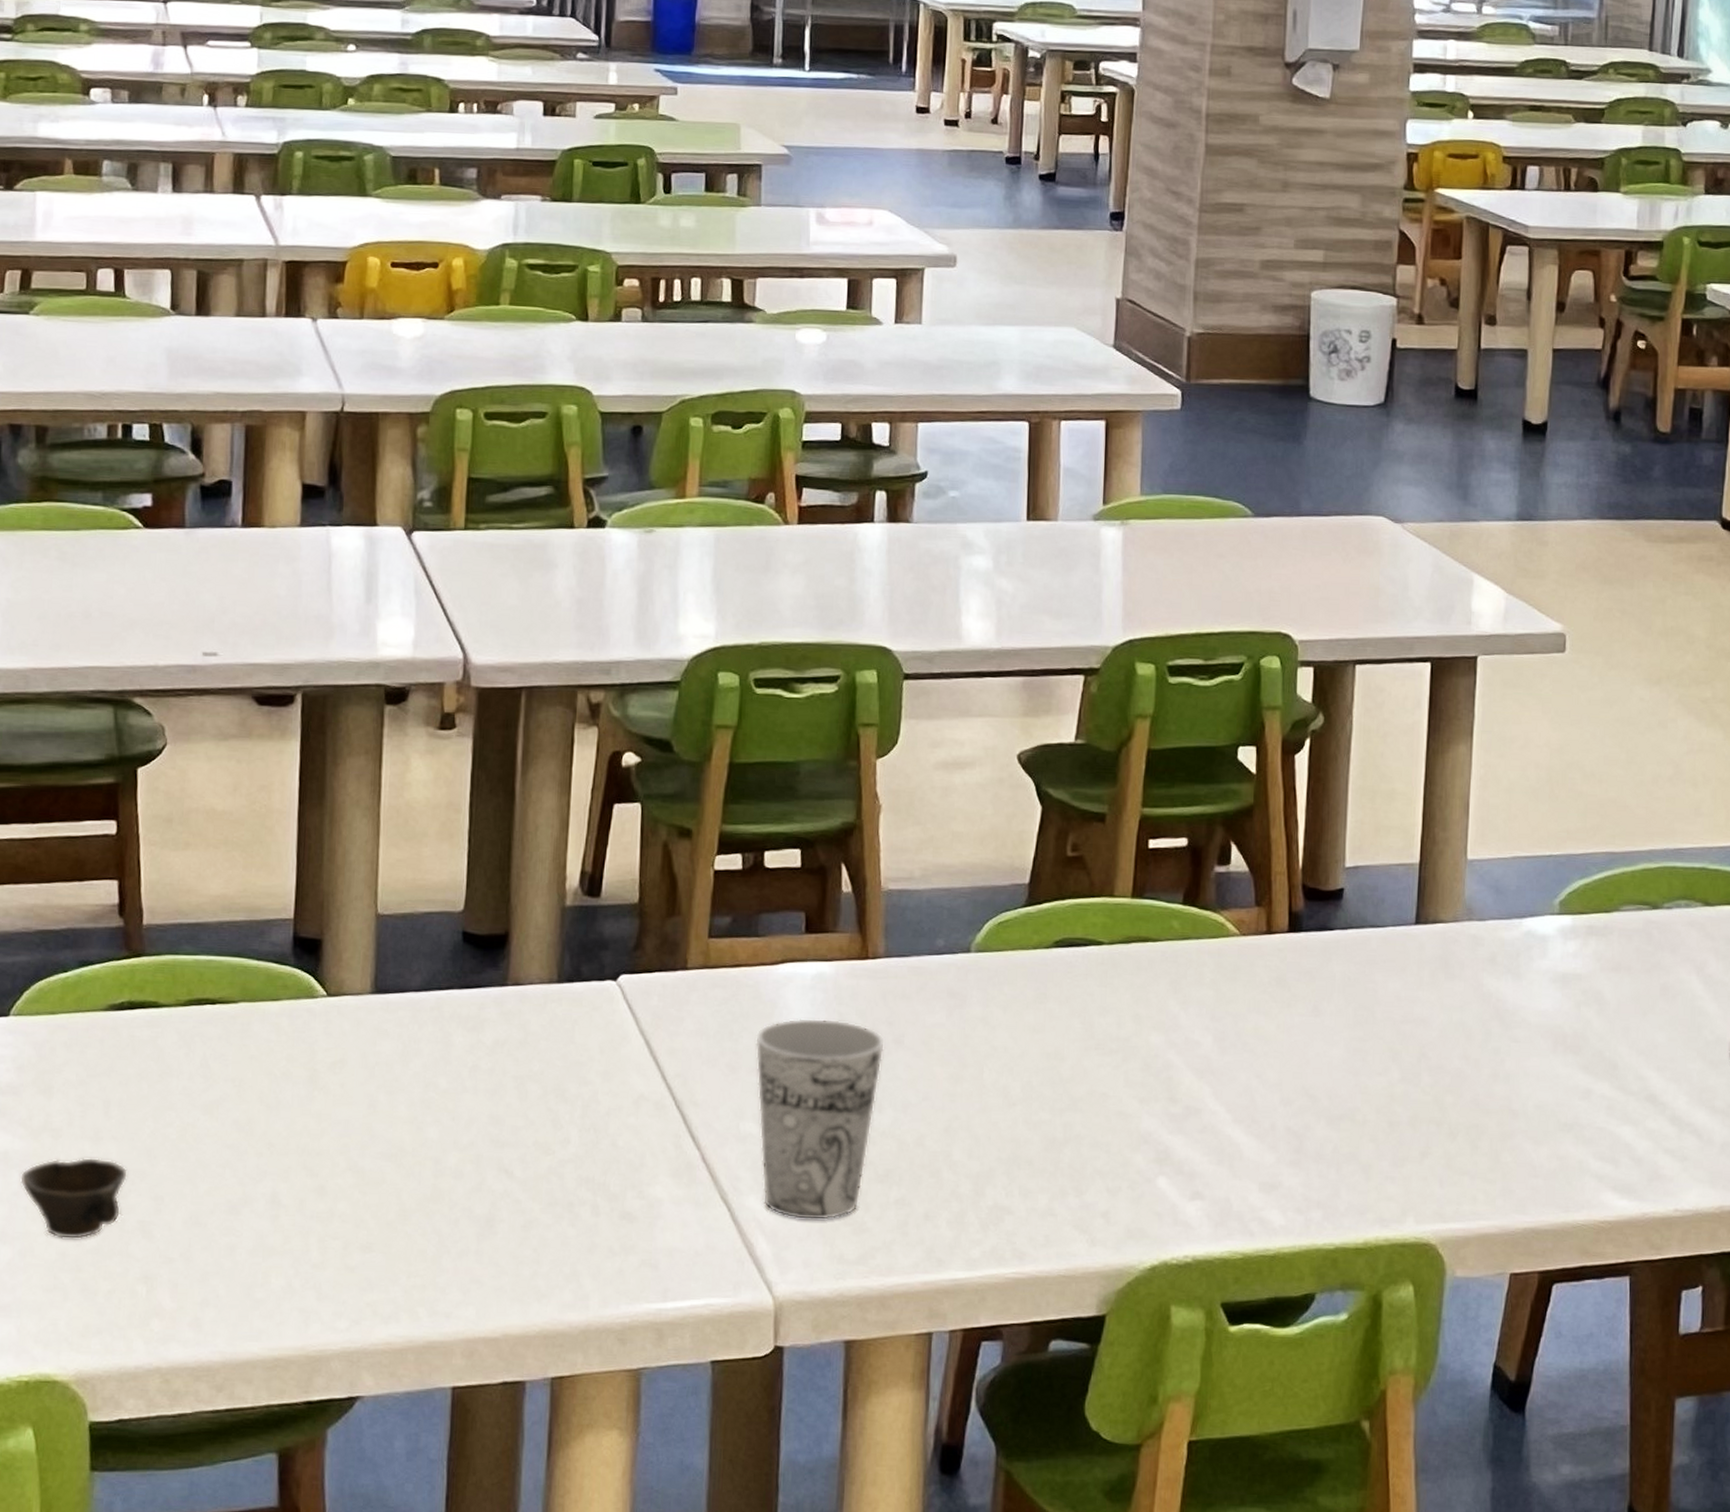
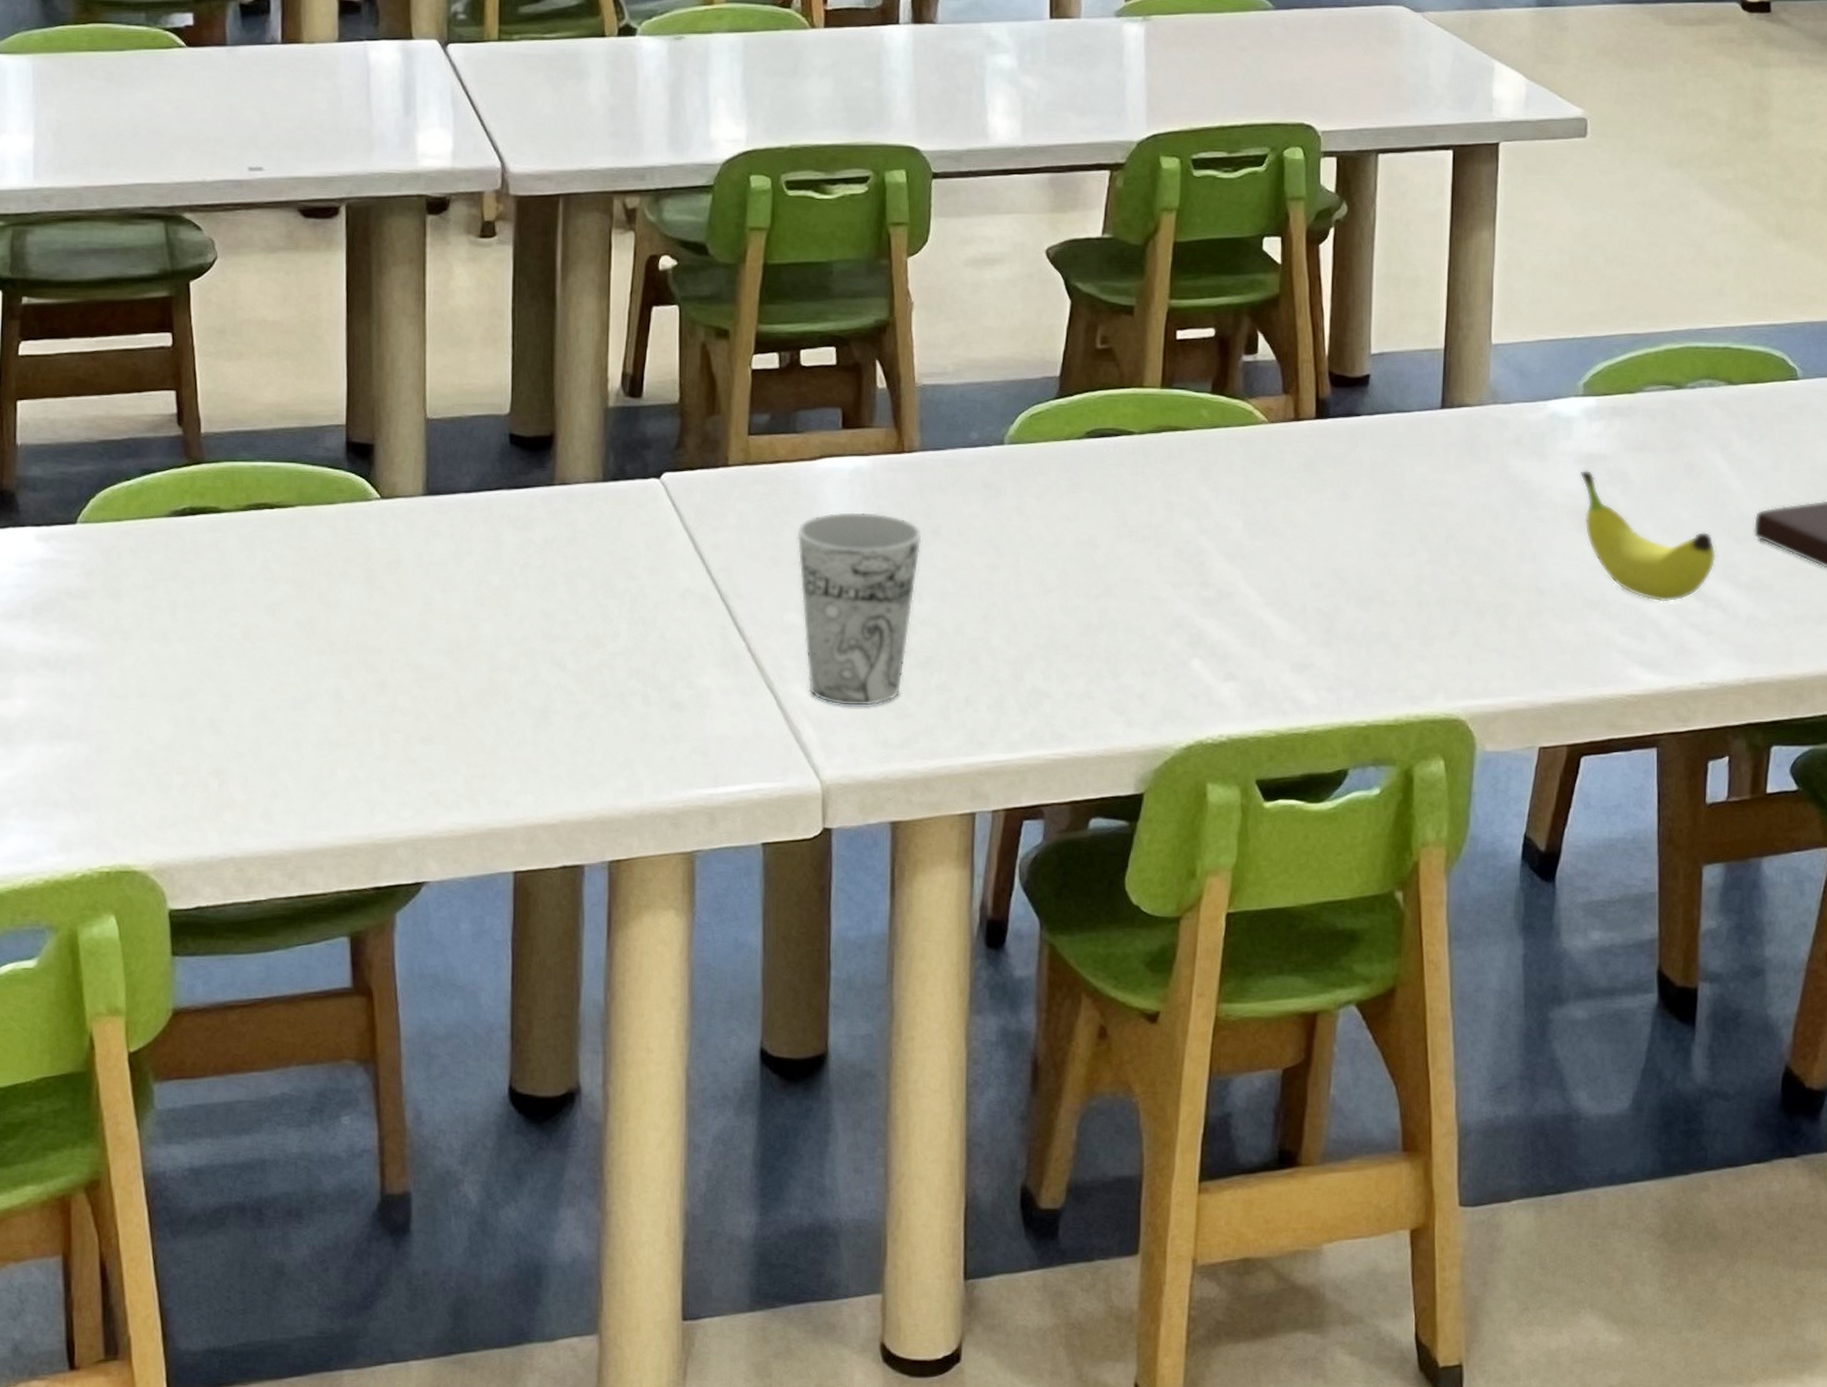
cup: present [19,1157,129,1240] -> none [93,657,197,737]
fruit: none [1554,989,1691,1127] -> present [1579,469,1716,602]

